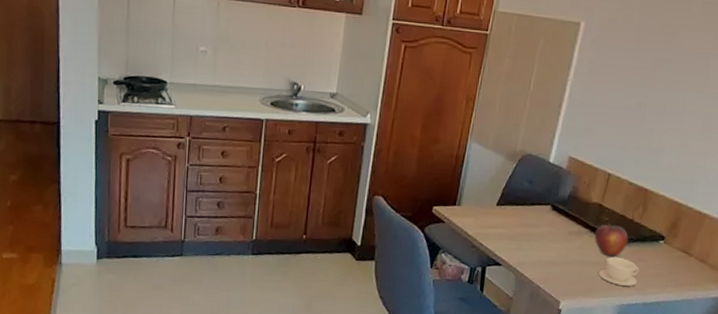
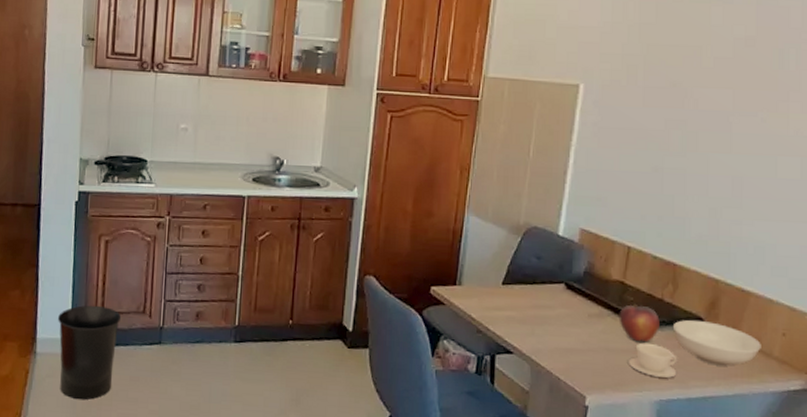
waste bin: none [82,220,144,306] -> present [58,305,122,400]
bowl: none [638,238,709,276] -> present [672,320,761,366]

